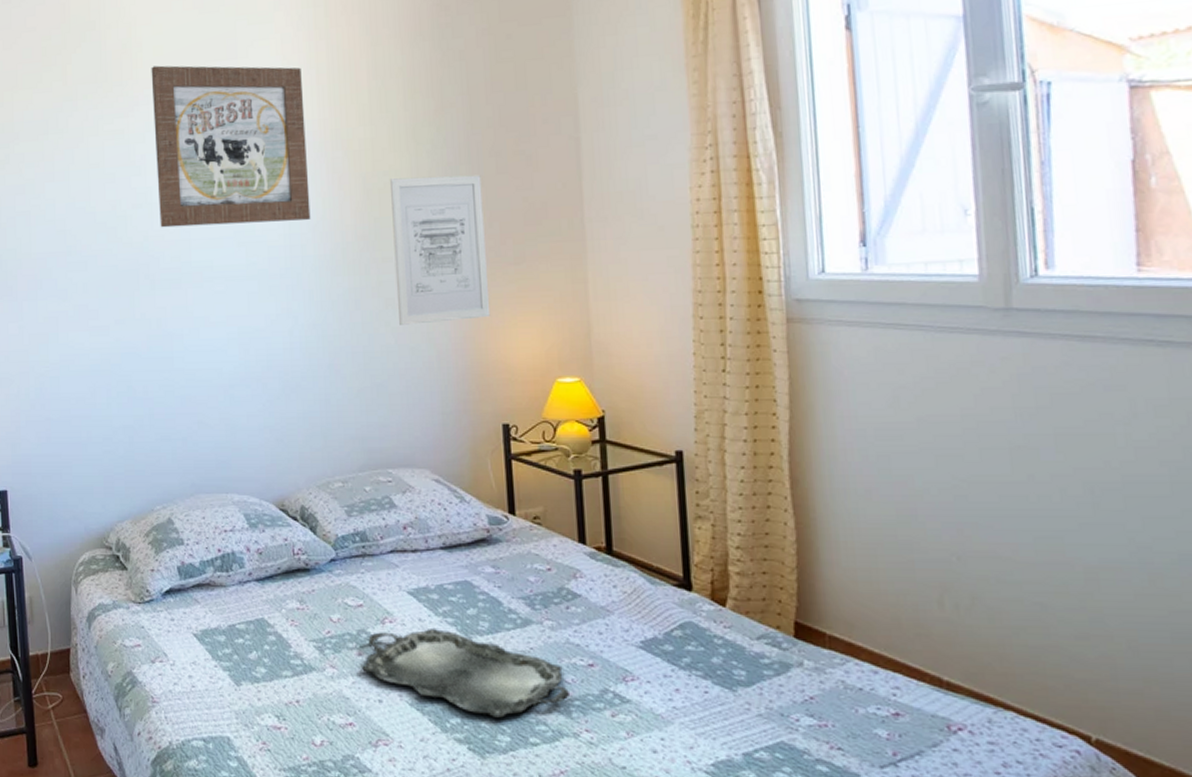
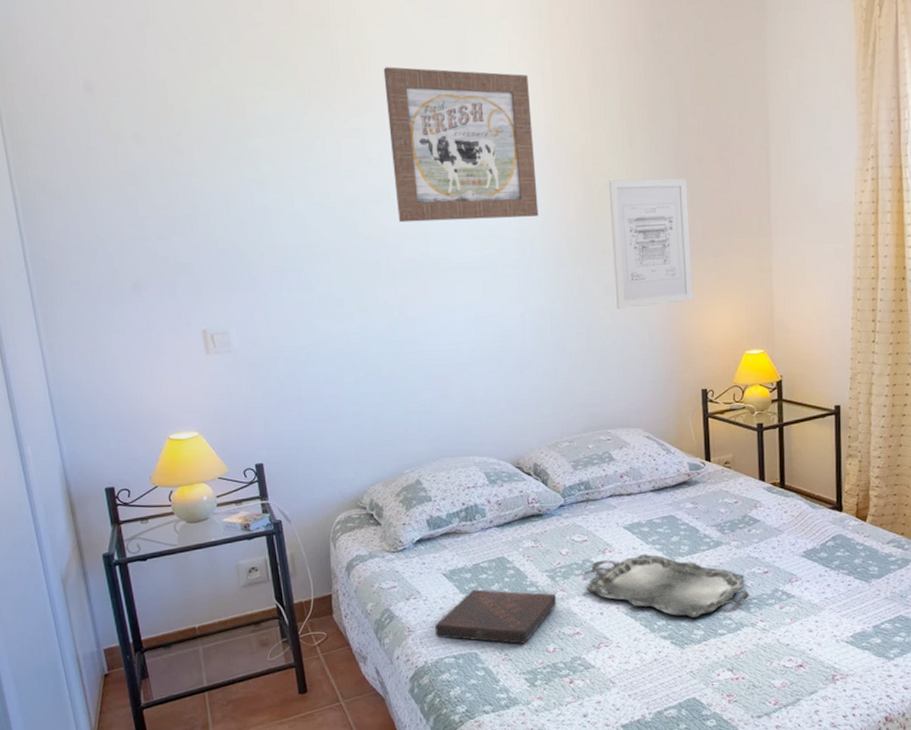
book: none [182,656,326,731] -> present [435,589,557,644]

